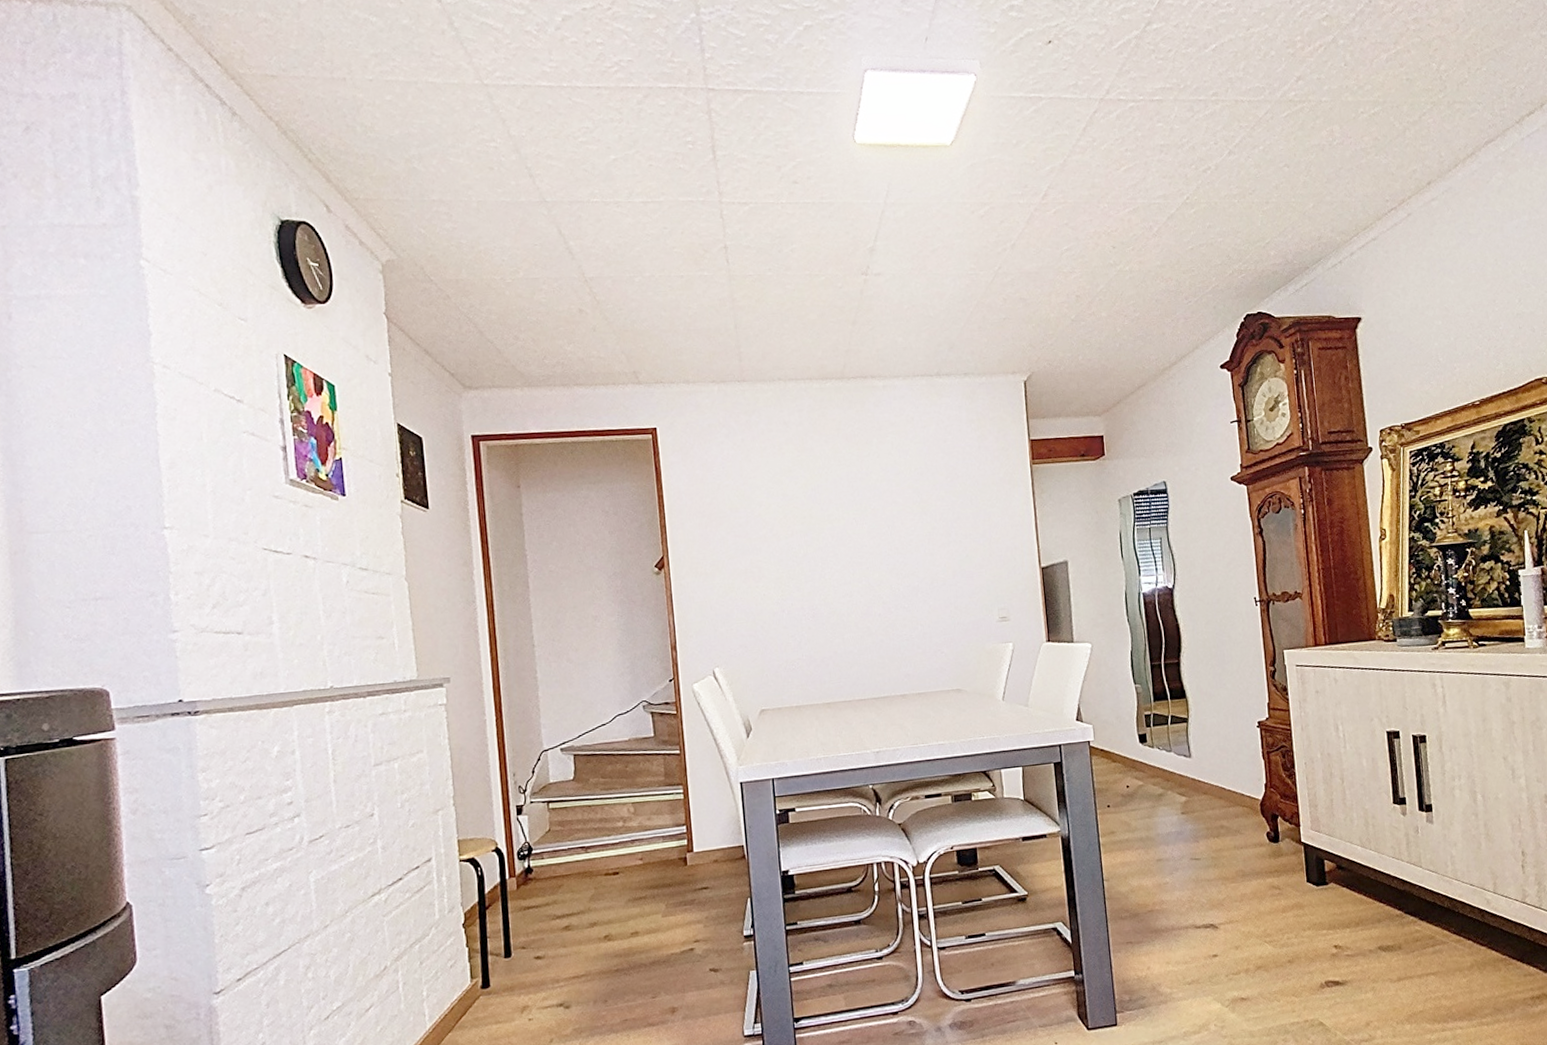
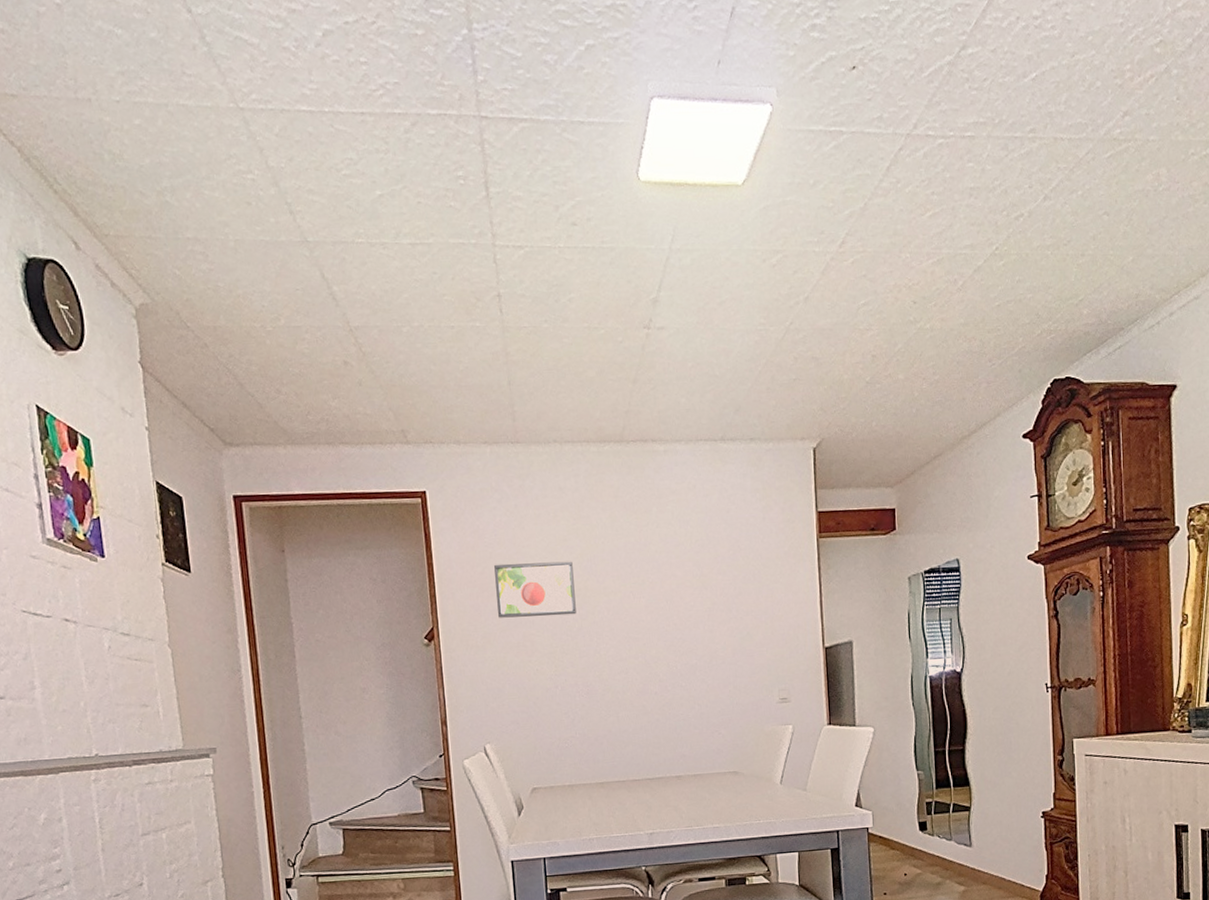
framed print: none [722,490,802,546] -> present [494,561,576,618]

